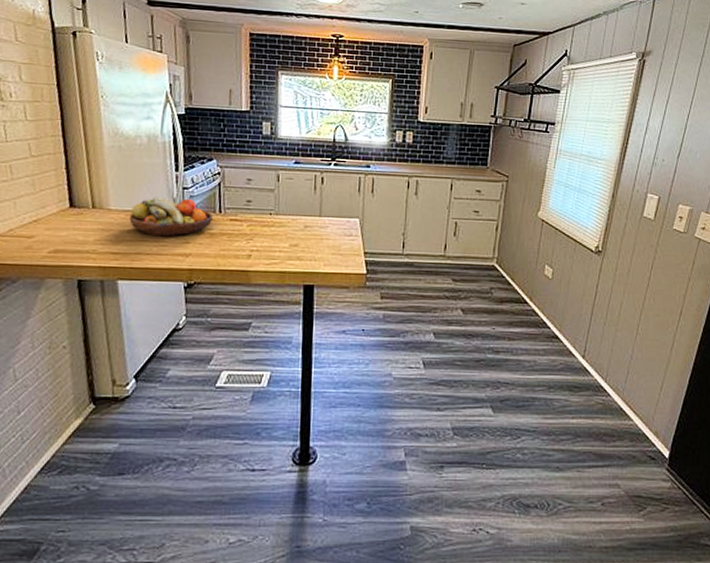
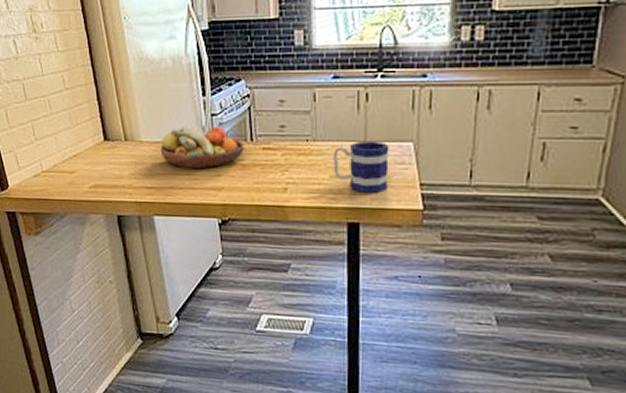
mug: none [293,216,340,260] -> present [333,140,390,193]

